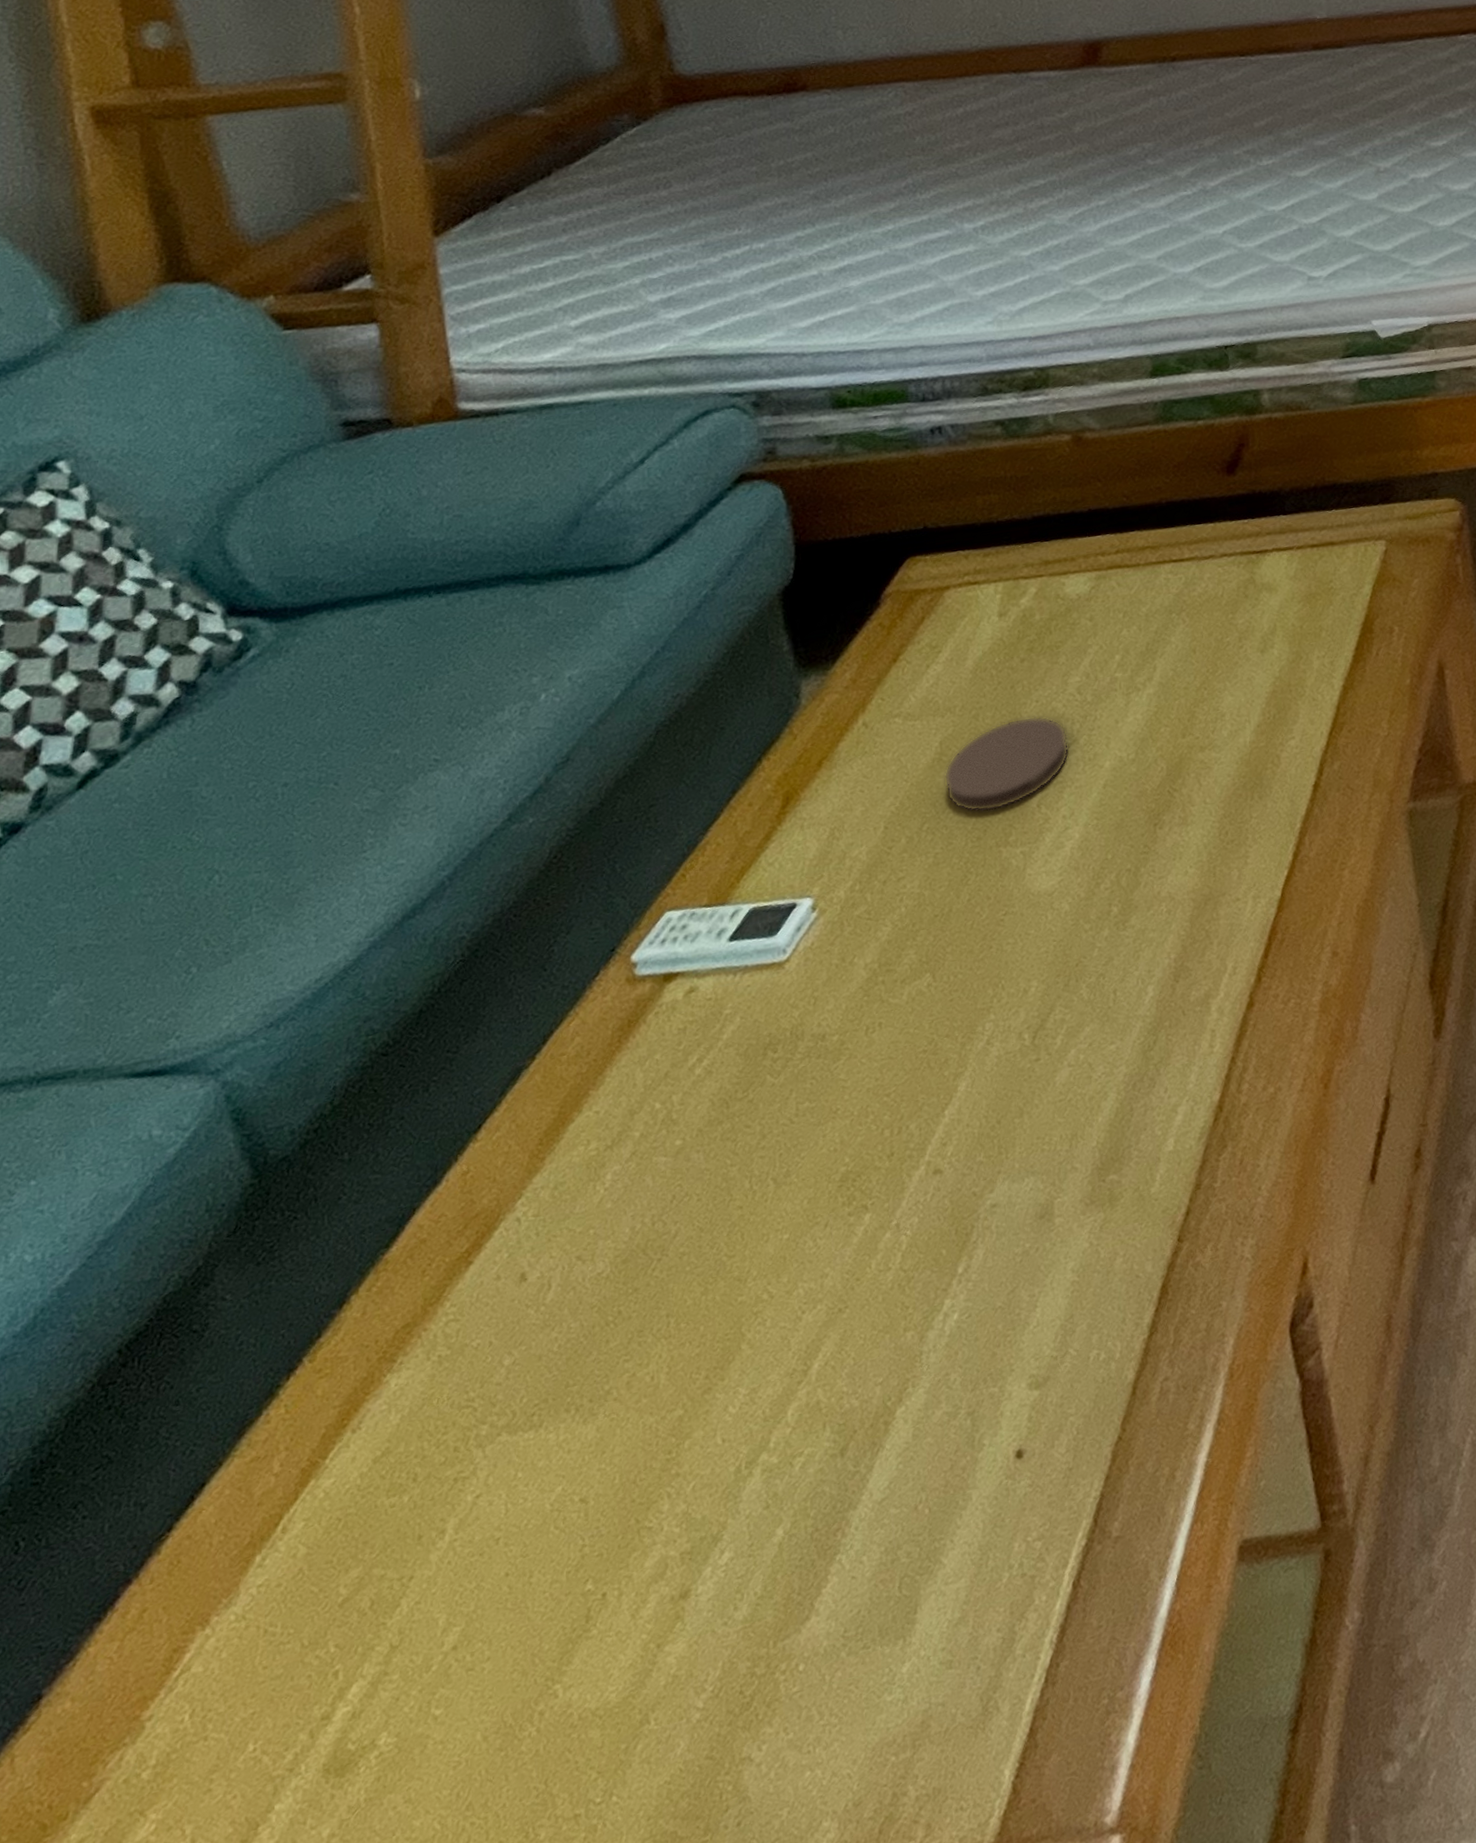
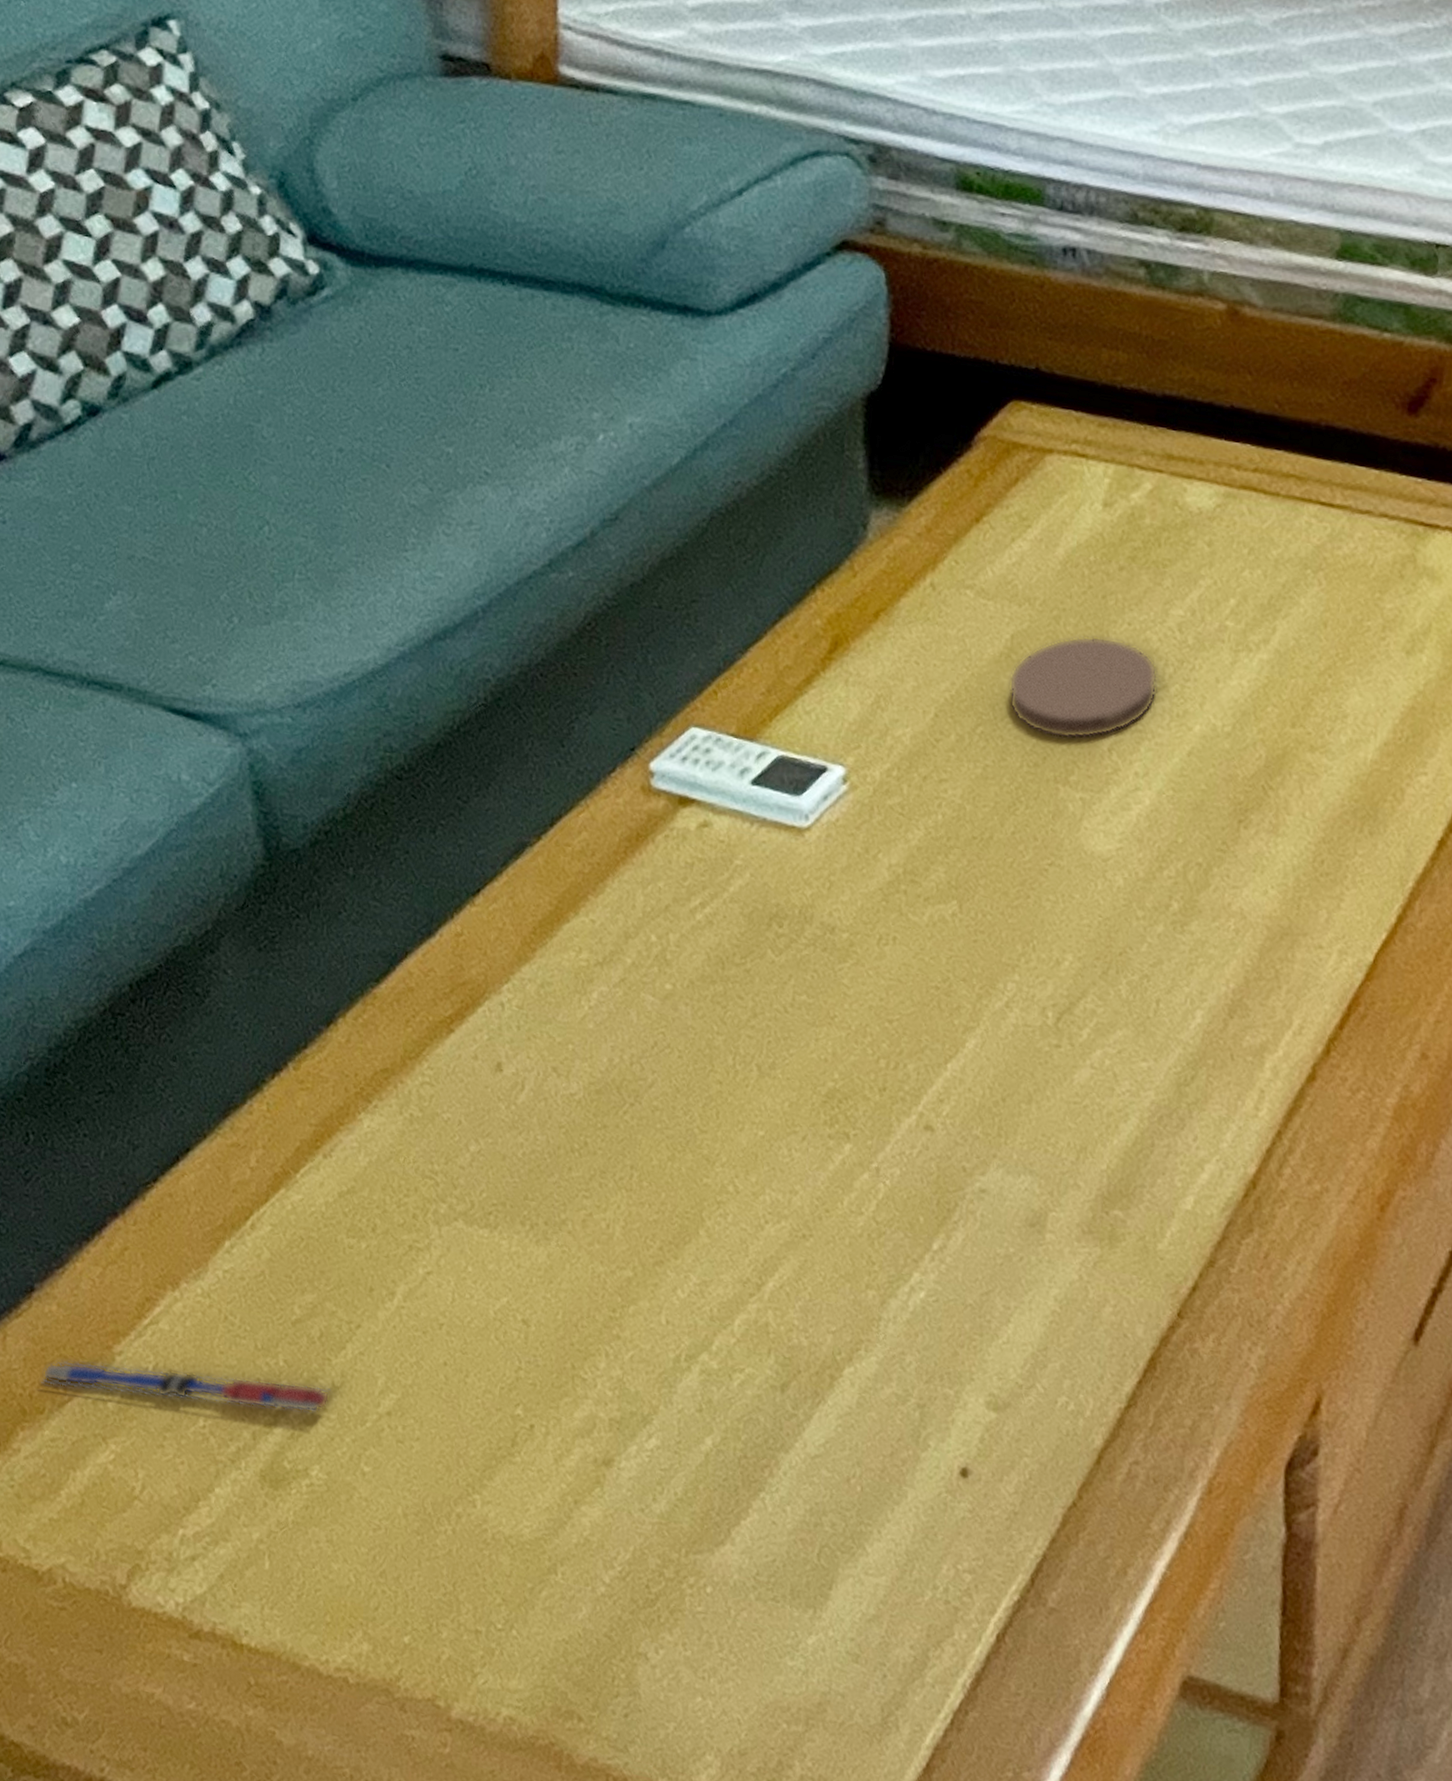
pen: none [61,1652,390,1788] -> present [41,1360,330,1413]

